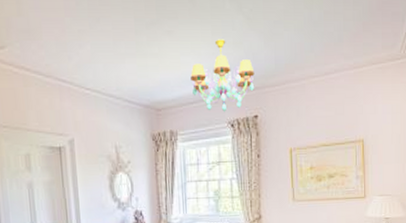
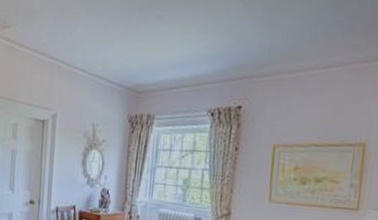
chandelier: present [190,39,255,112] -> none [175,25,245,100]

